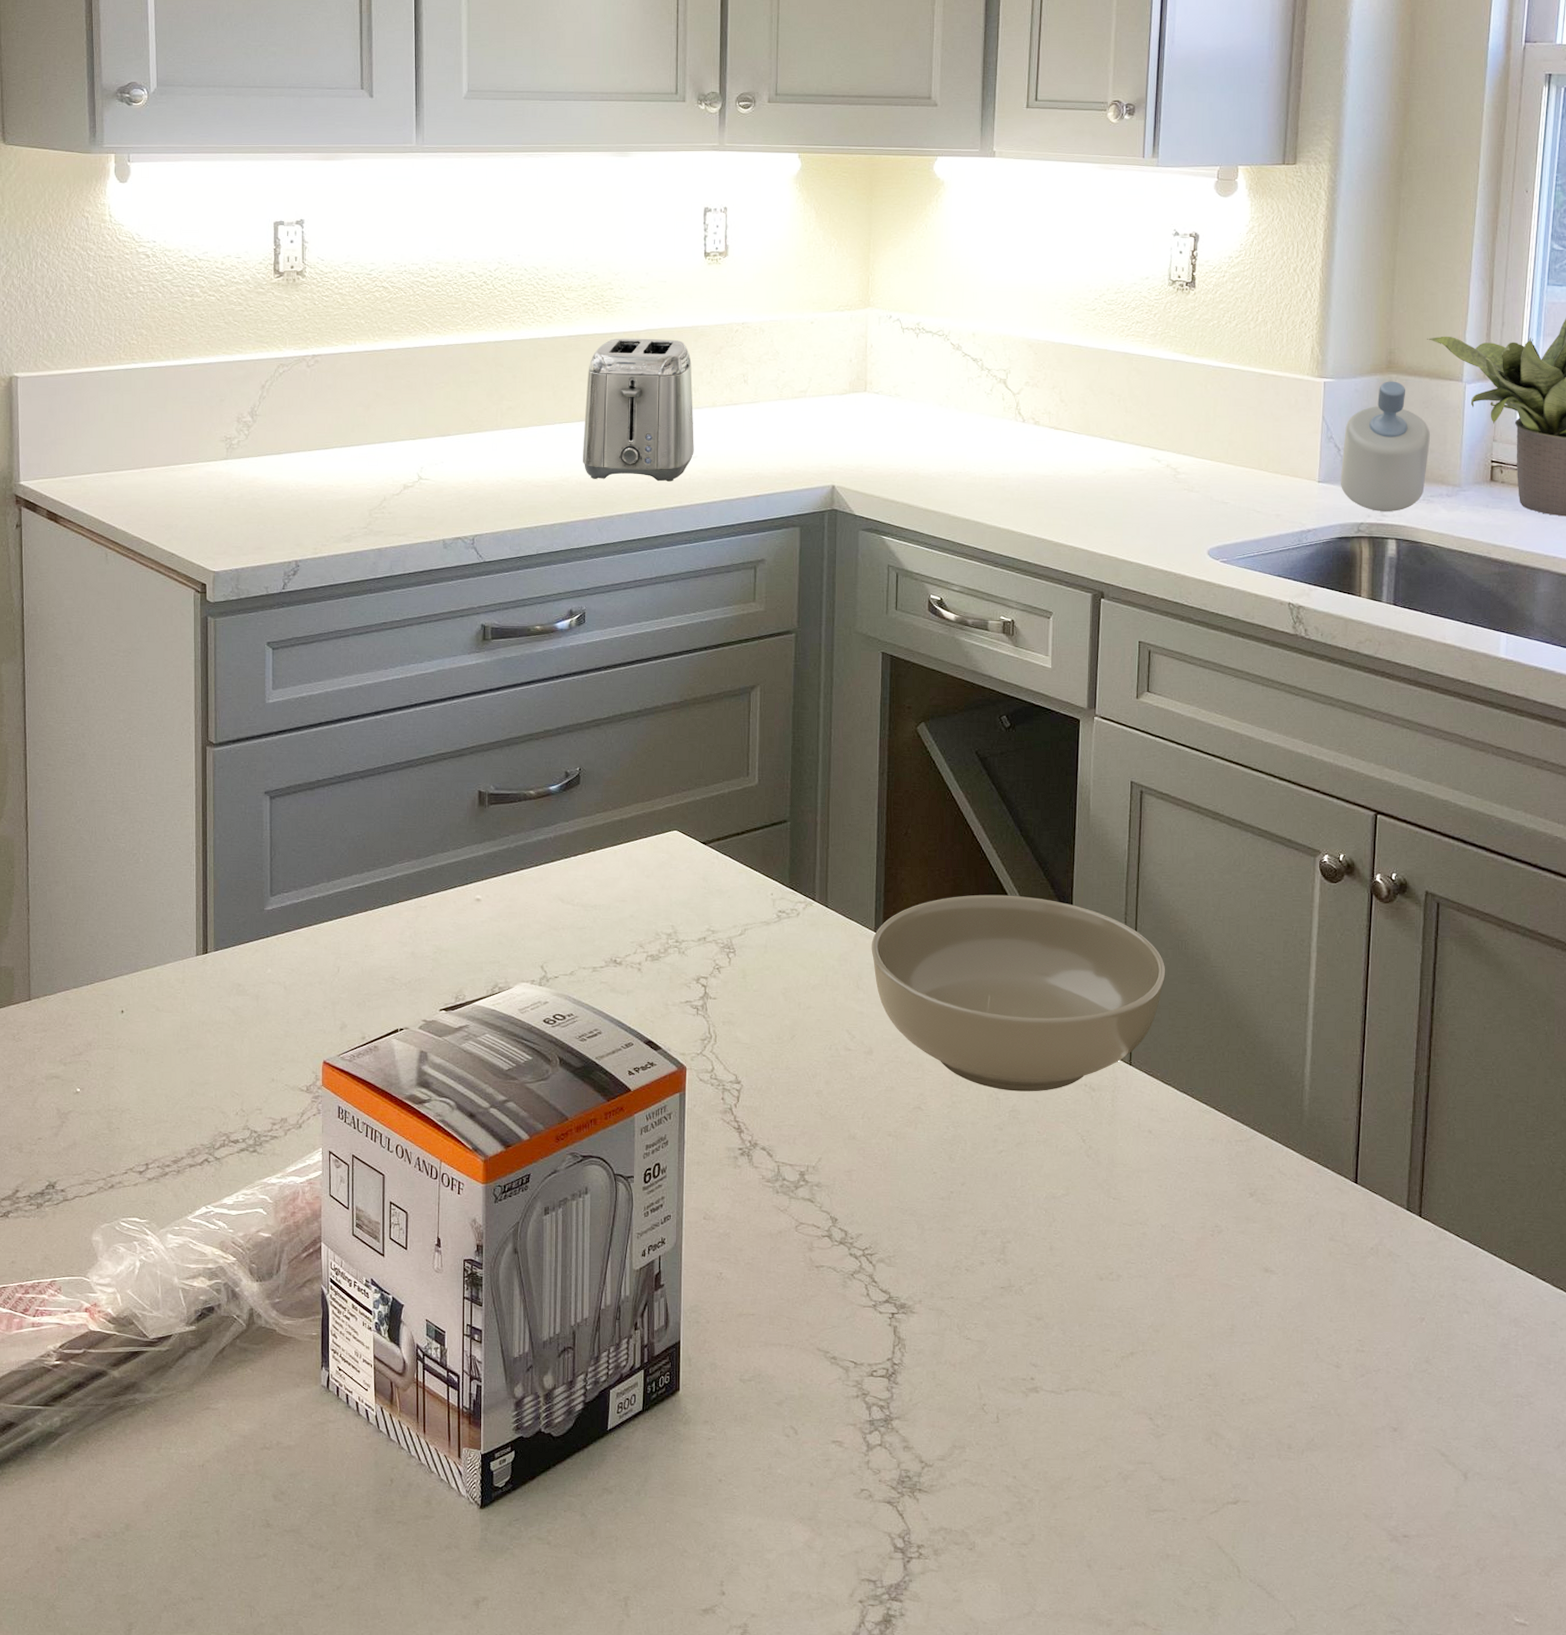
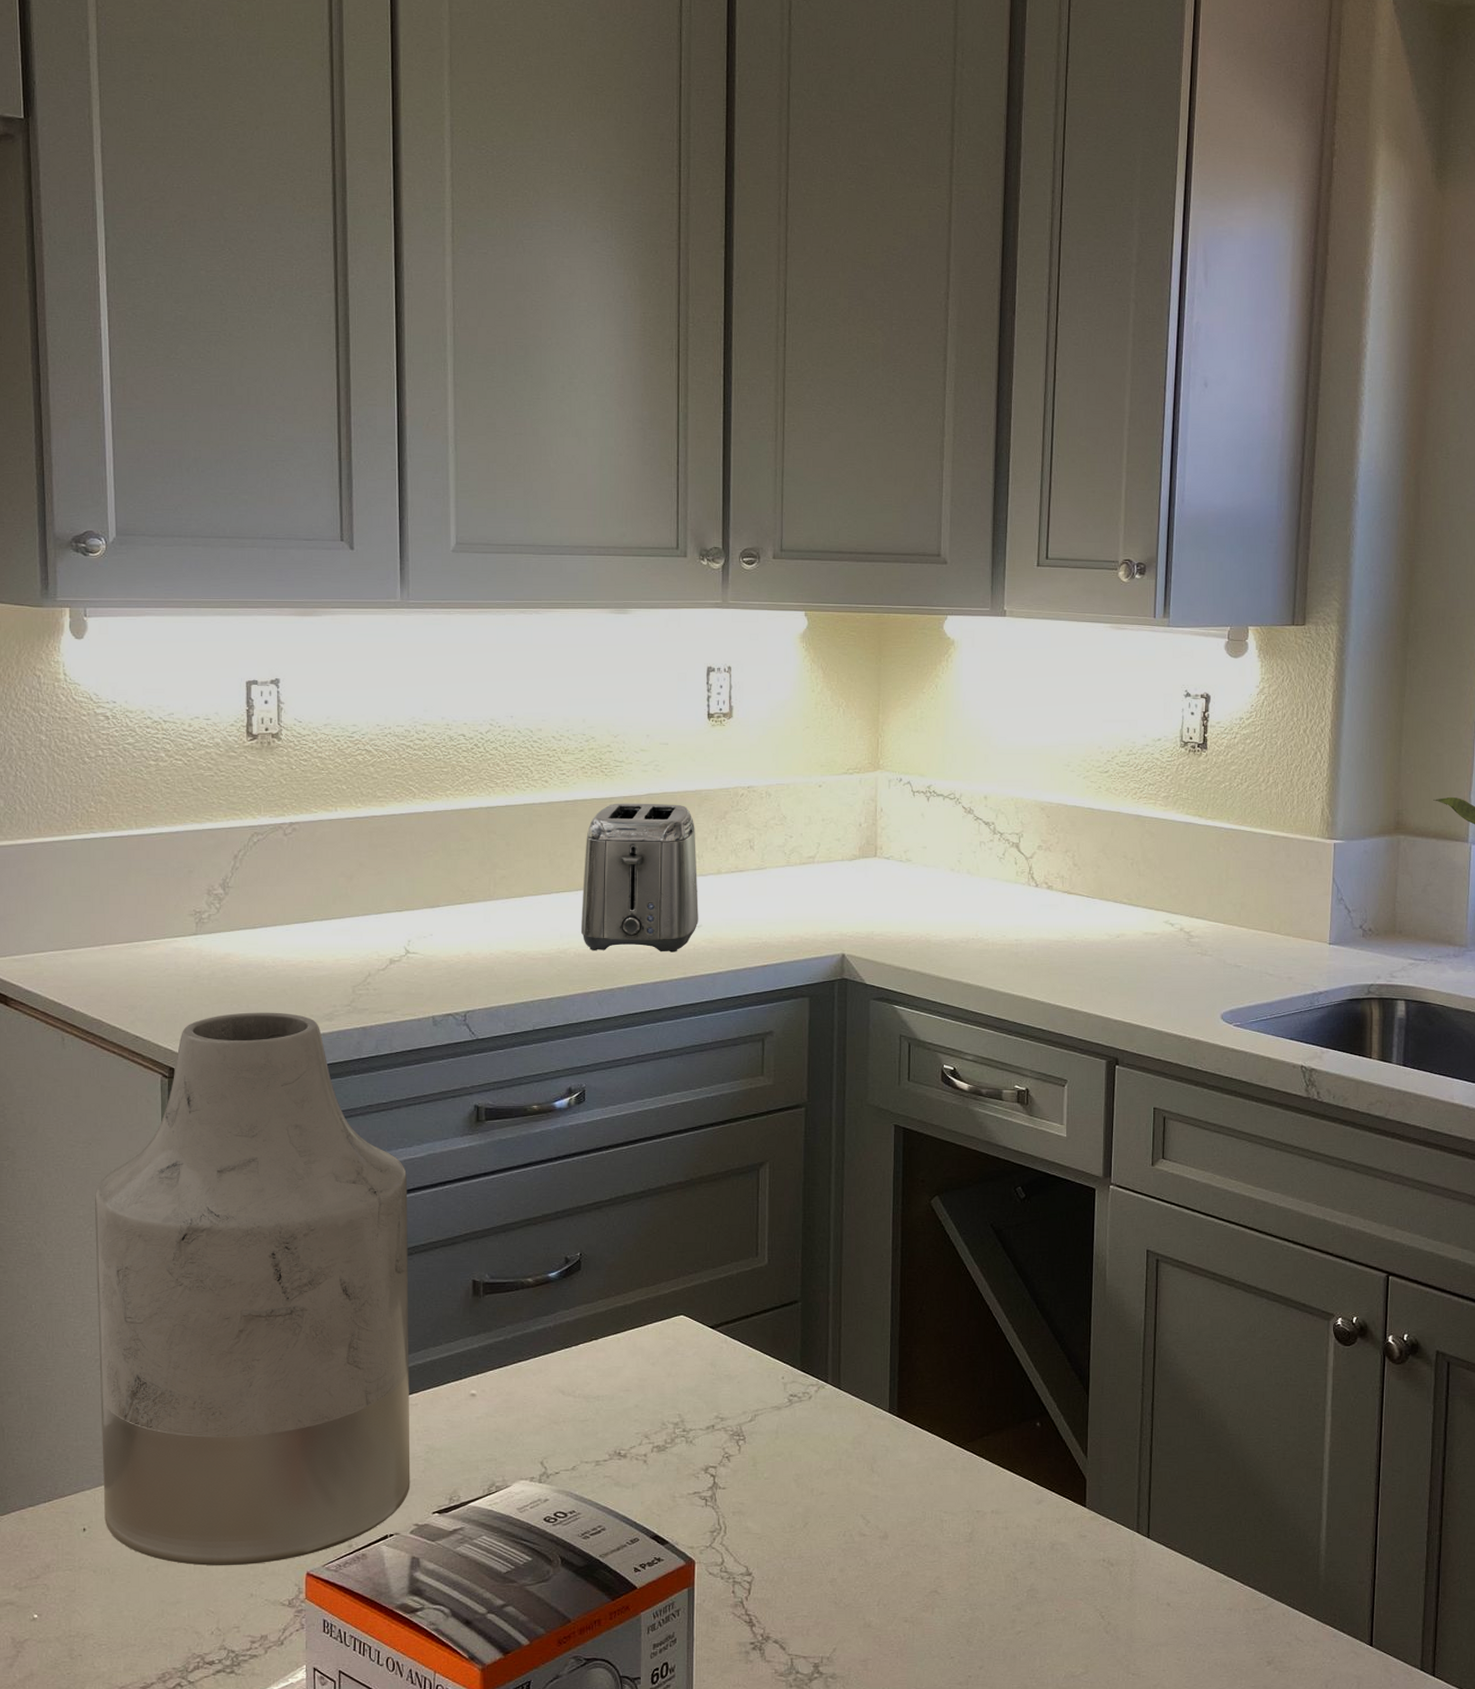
vase: none [134,533,420,1052] -> present [95,1012,410,1566]
bowl: present [871,894,1166,1092] -> none [886,1369,1183,1570]
soap dispenser: present [1340,381,1431,511] -> none [1350,842,1438,972]

